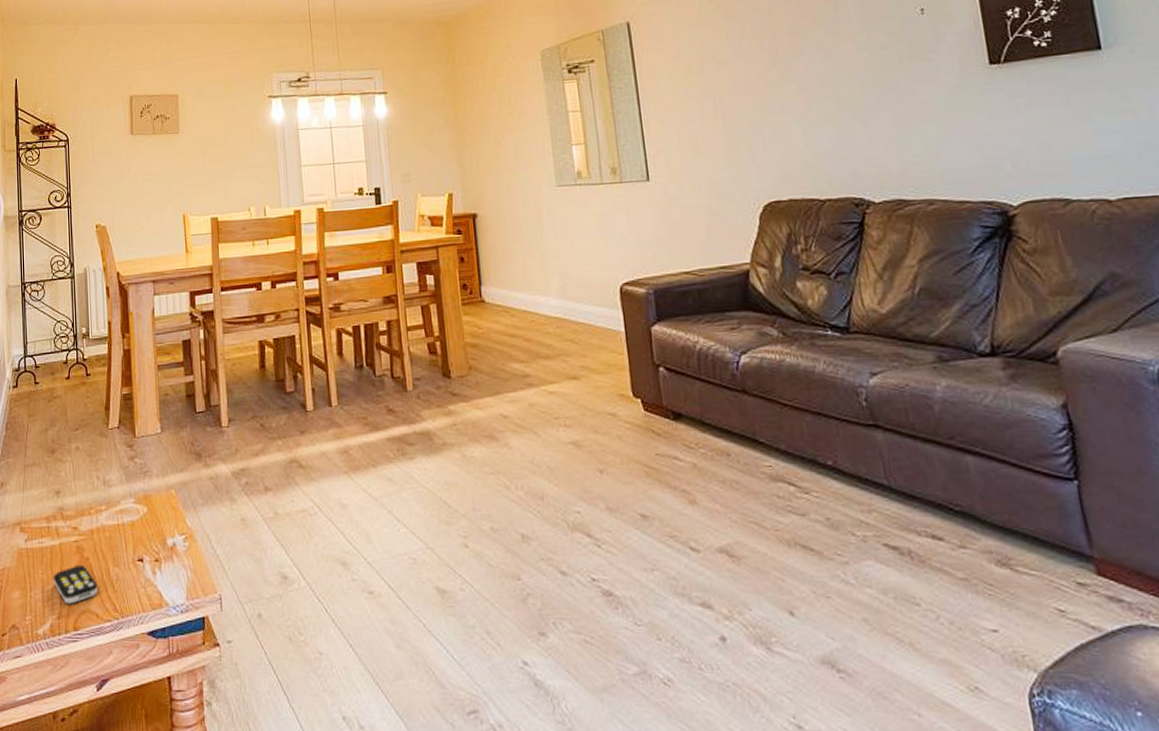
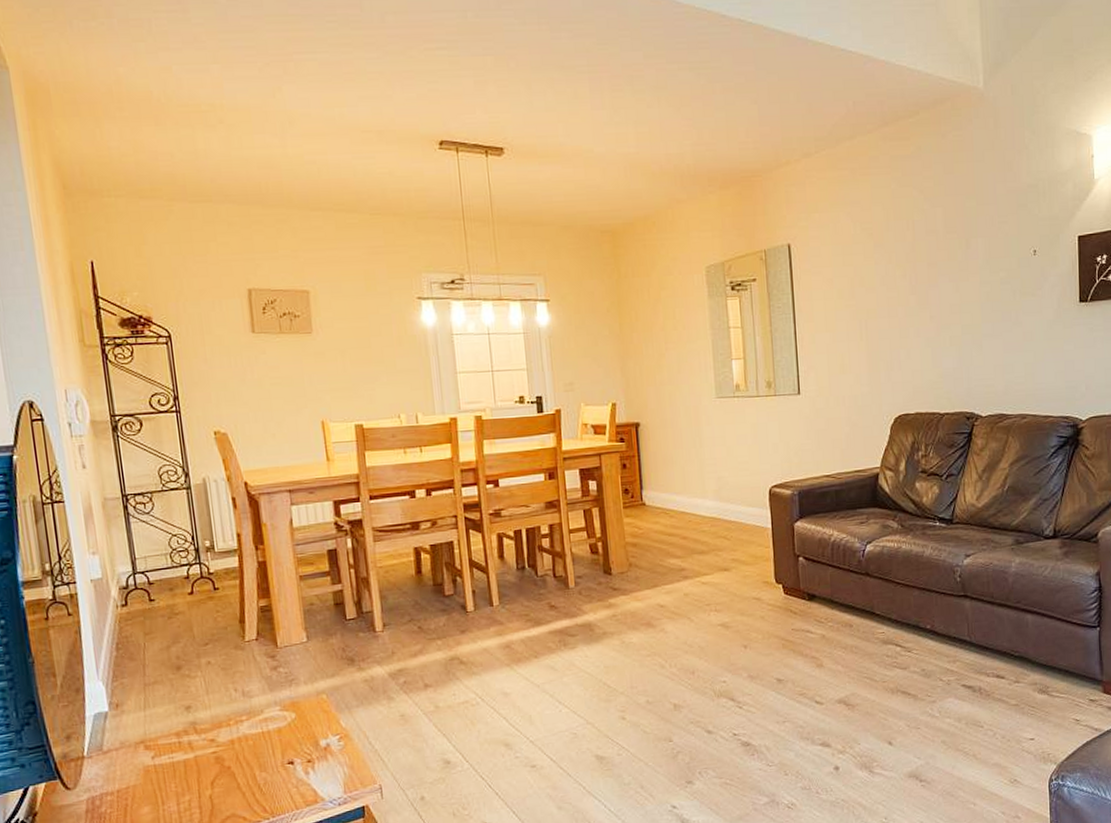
remote control: present [53,564,98,604] -> none [189,773,244,812]

